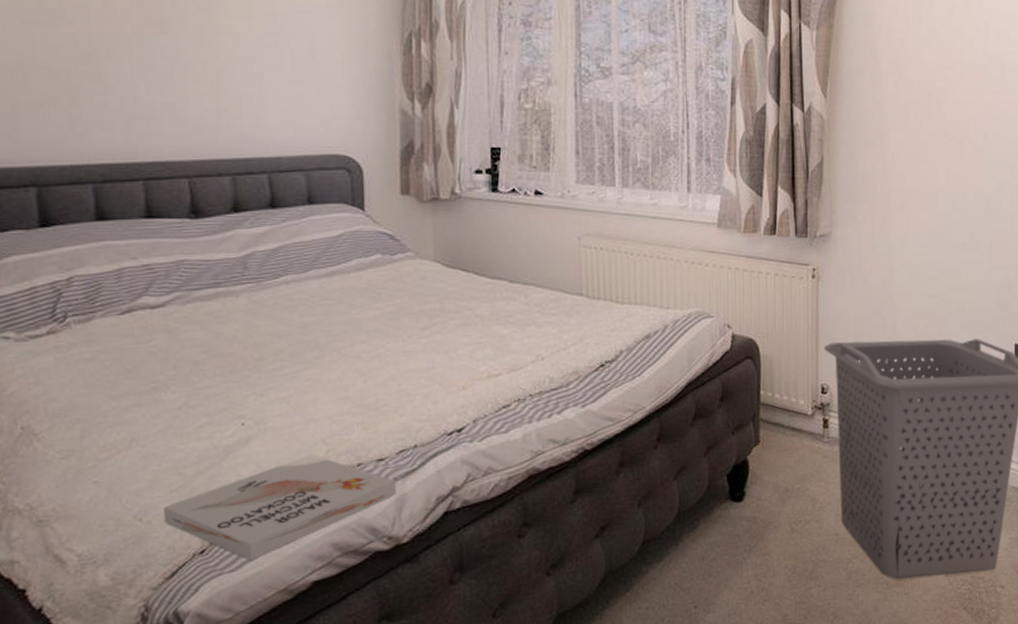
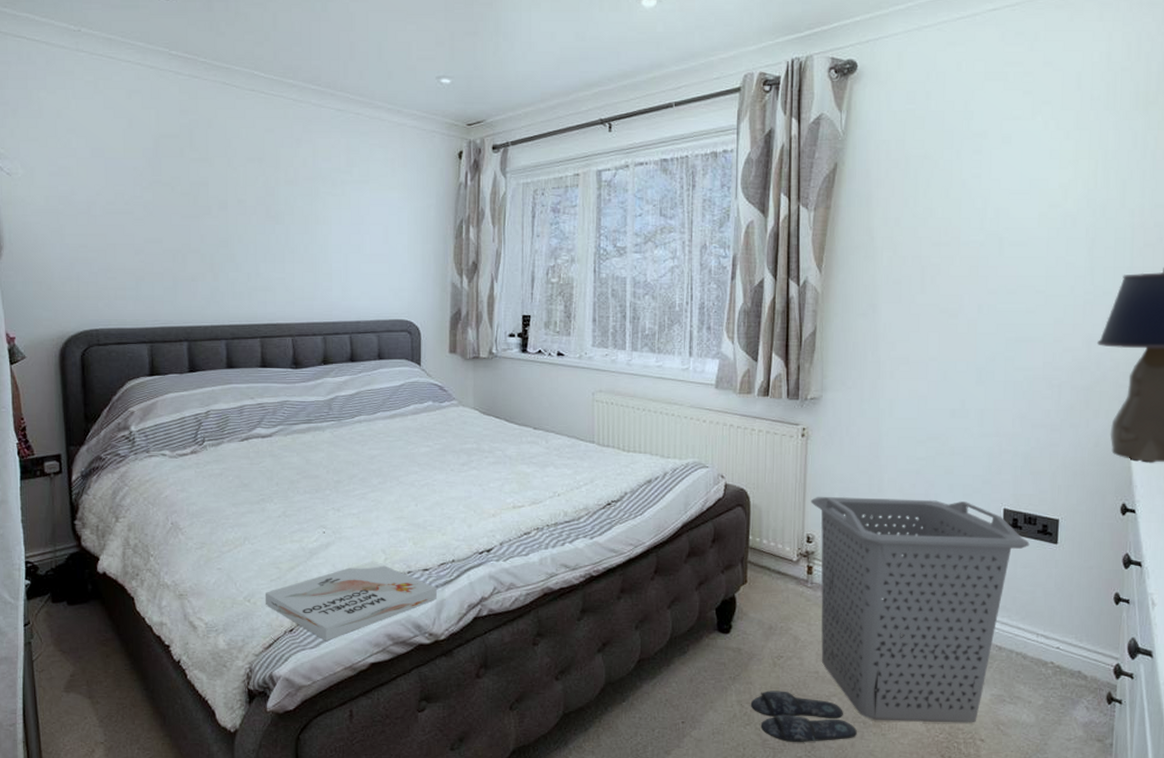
slippers: none [769,558,880,614] -> present [751,690,857,742]

